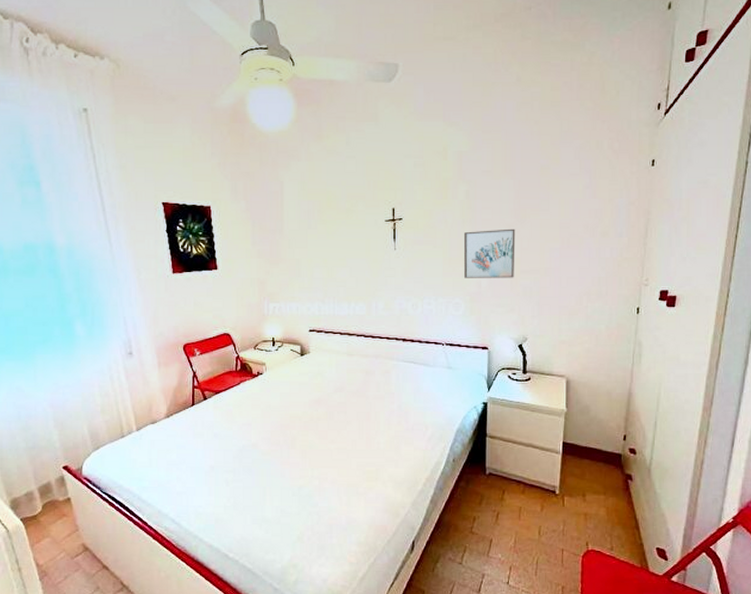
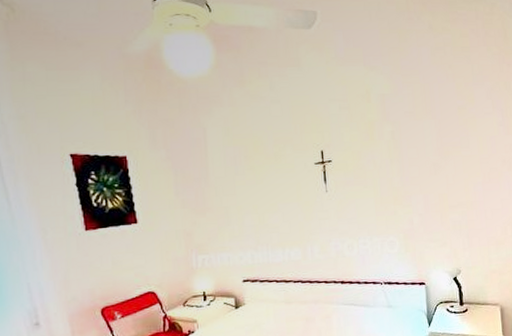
wall art: present [463,228,516,278] -> none [392,166,443,216]

